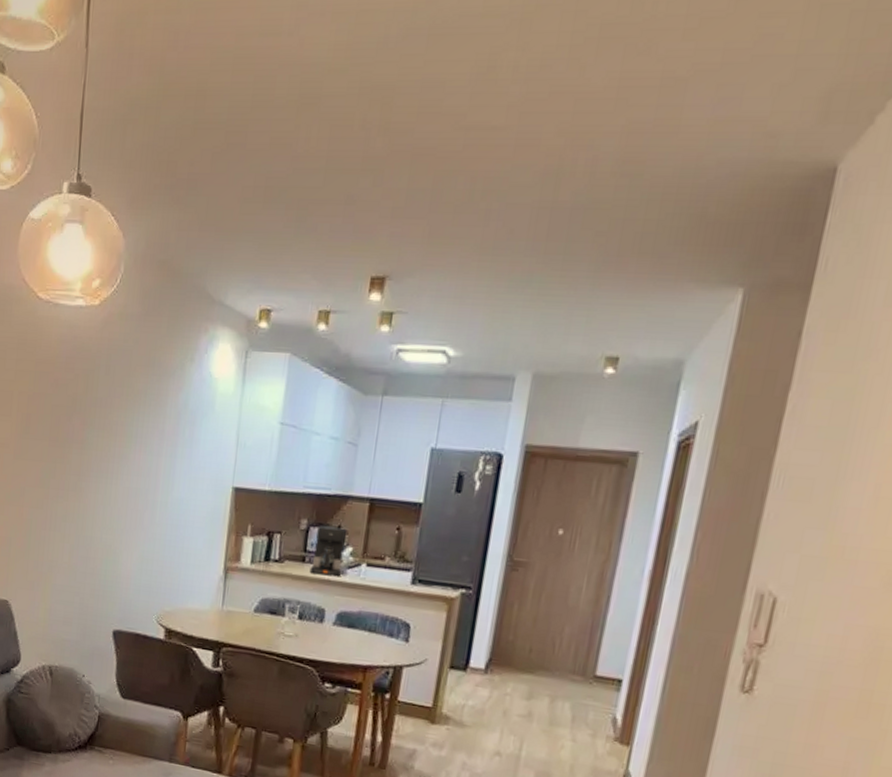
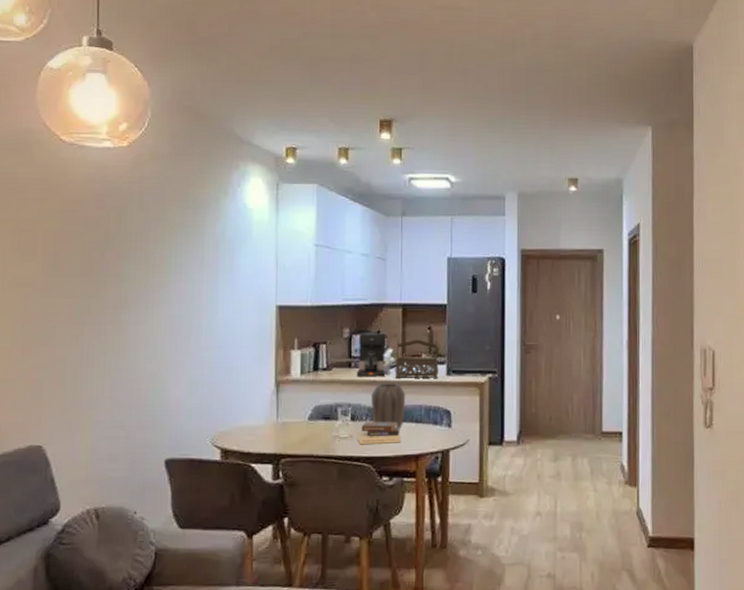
books: none [302,622,350,651] -> present [357,421,400,445]
vase: none [321,584,362,638] -> present [371,383,406,432]
decorative basket: none [351,537,406,587] -> present [395,339,439,379]

